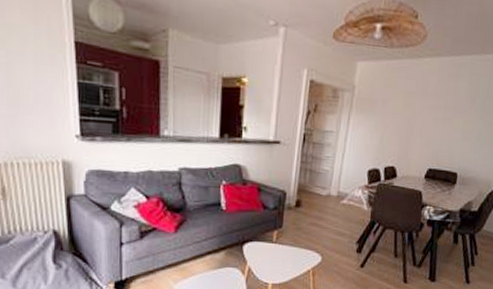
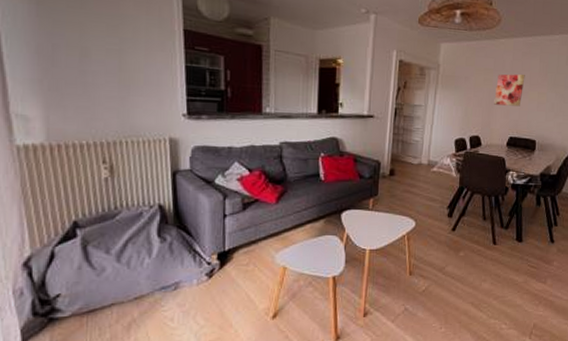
wall art: none [413,98,450,135] -> present [494,74,525,107]

